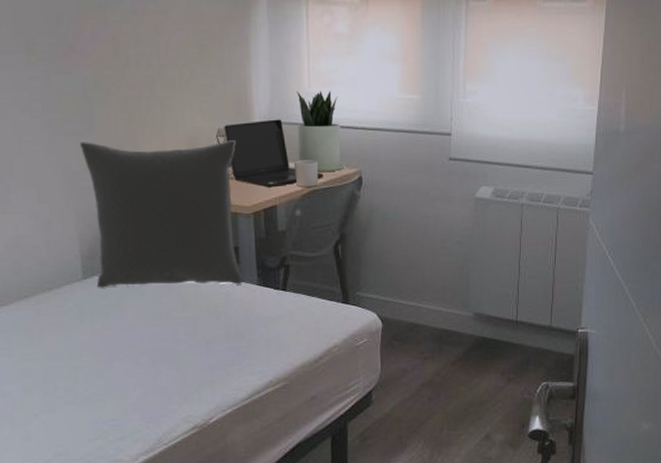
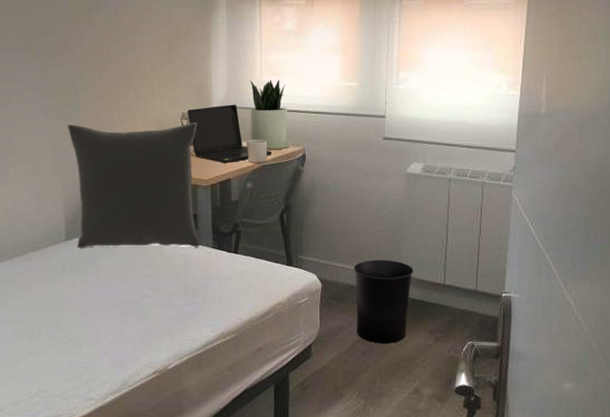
waste bin: none [418,295,483,387] -> present [354,260,413,343]

